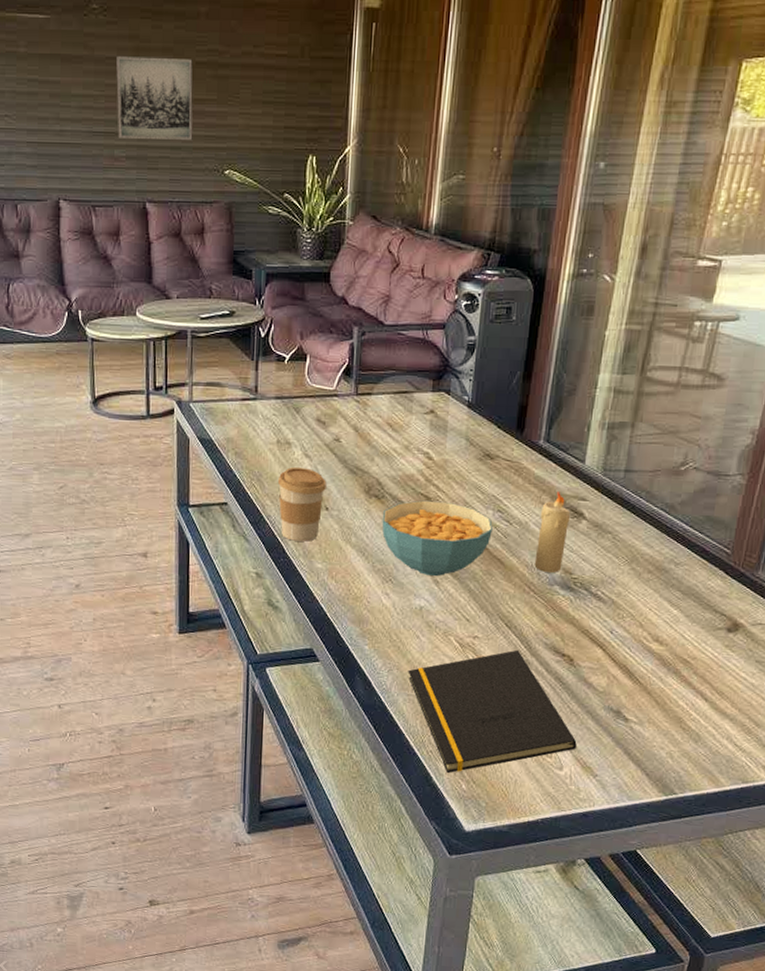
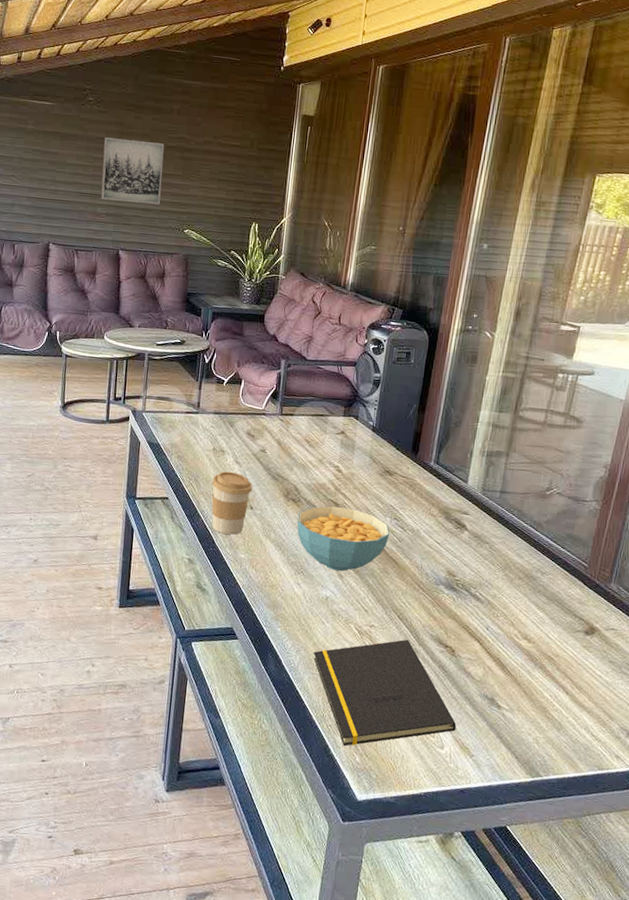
candle: present [534,492,571,573] -> none [423,506,455,574]

